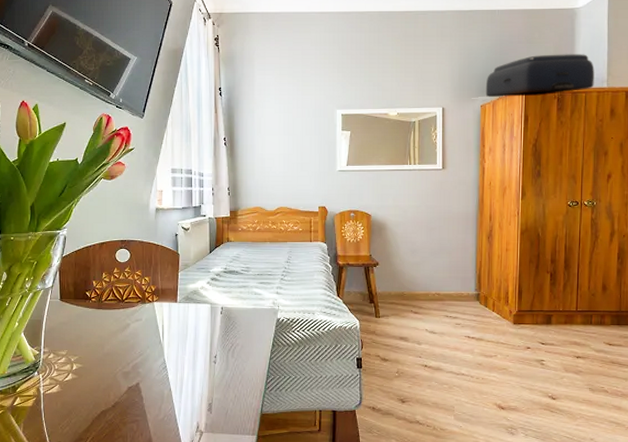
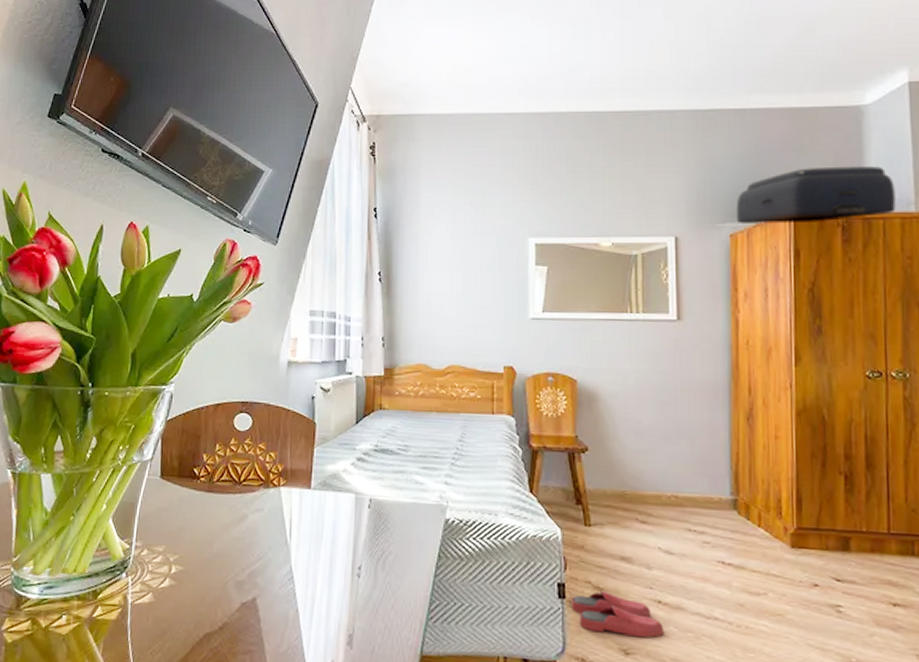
slippers: none [366,361,428,391] -> present [571,590,664,638]

